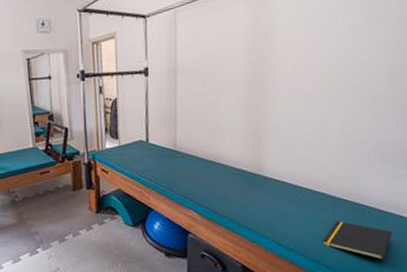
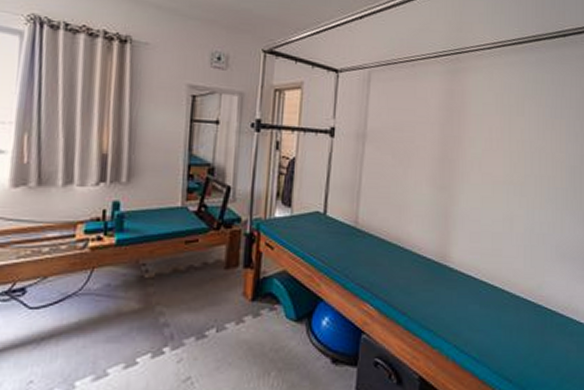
notepad: present [322,220,392,260] -> none [505,324,573,373]

